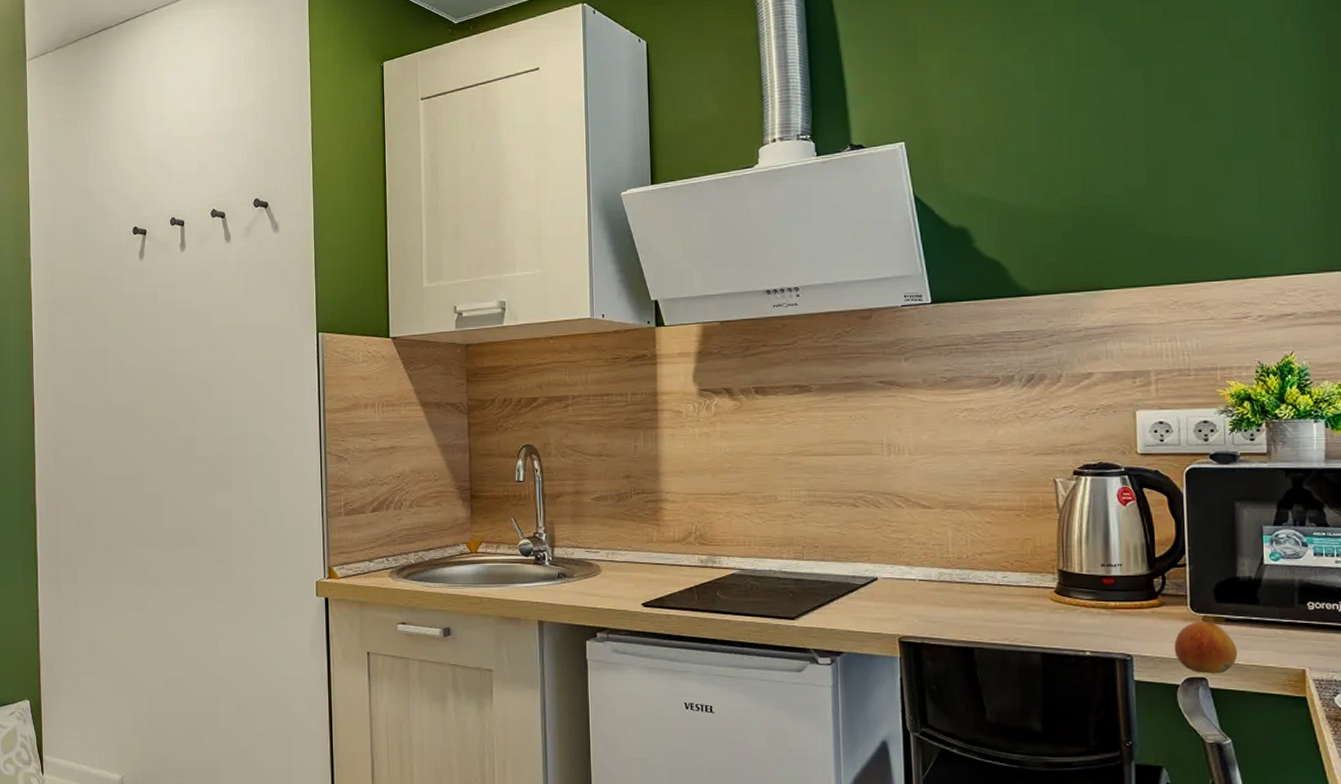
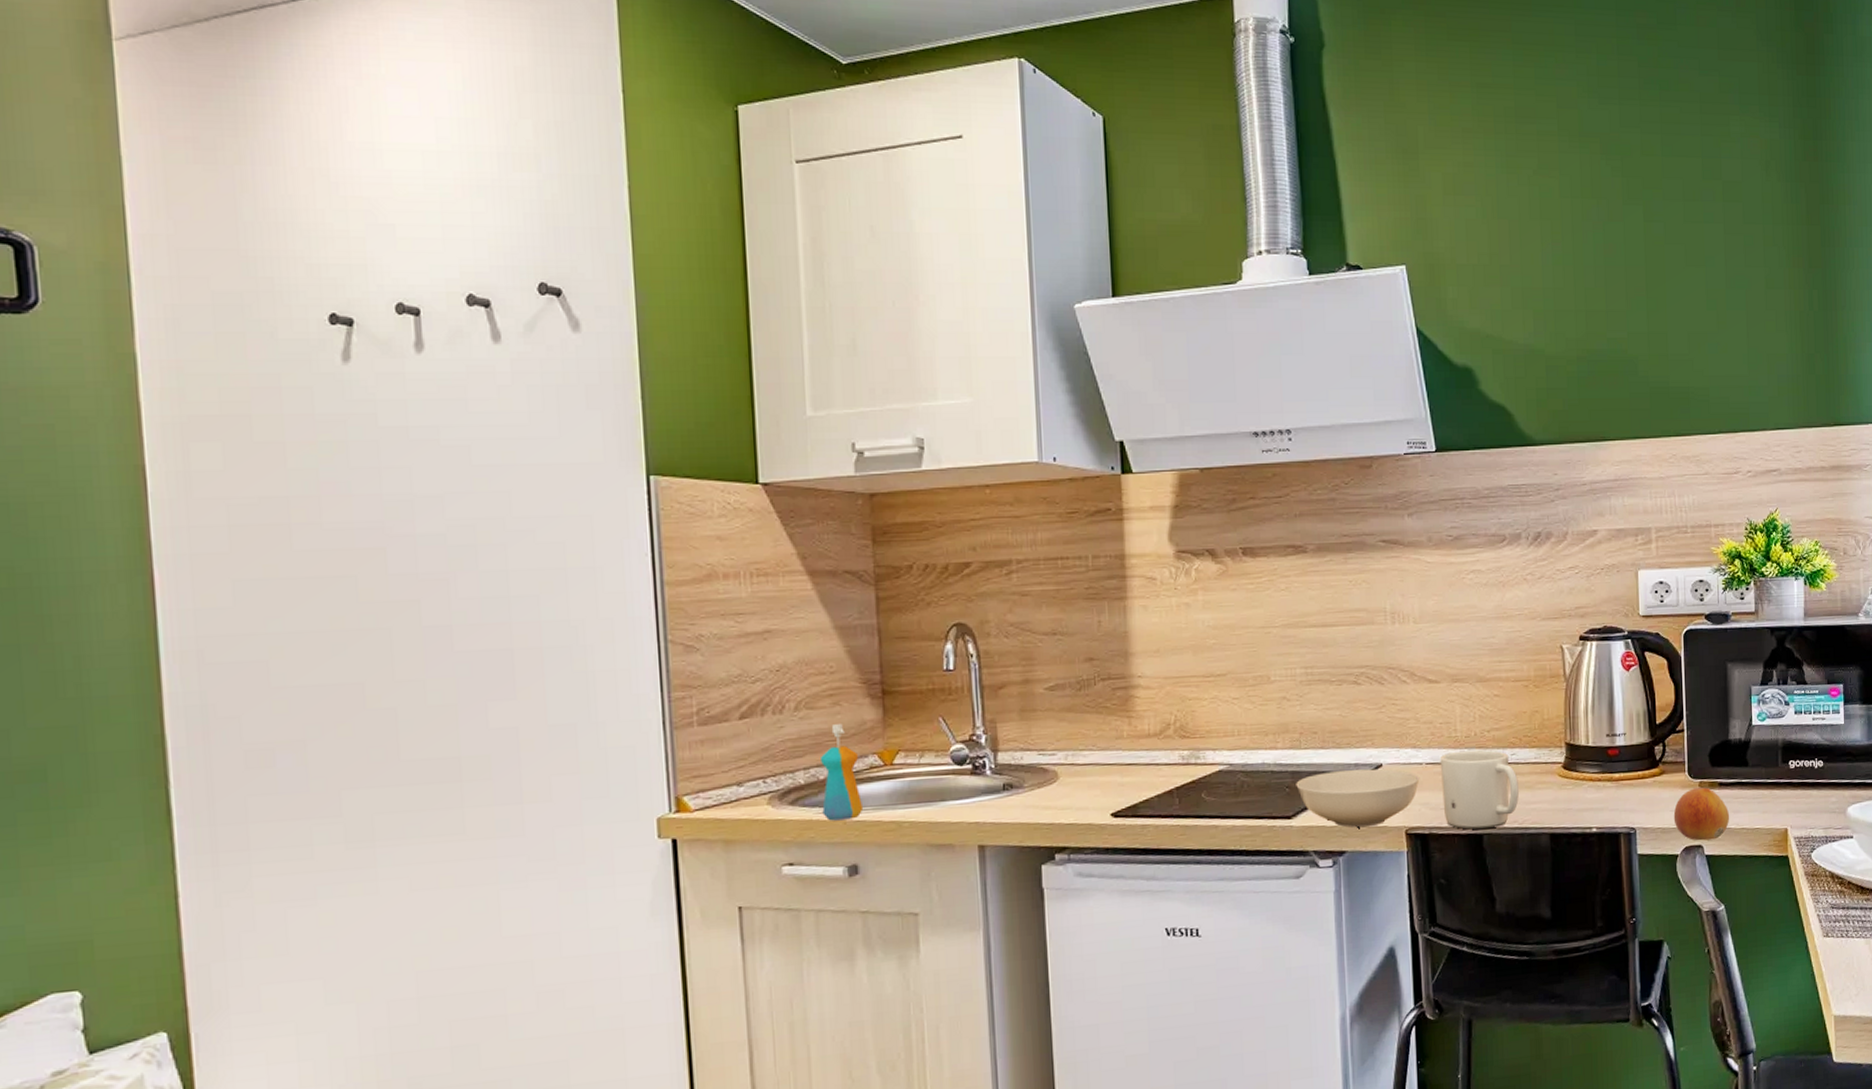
soap dispenser: none [426,519,455,593] -> present [821,724,864,821]
bowl: none [799,581,913,633] -> present [1296,769,1420,828]
mug: none [932,571,1011,644] -> present [1439,750,1520,830]

